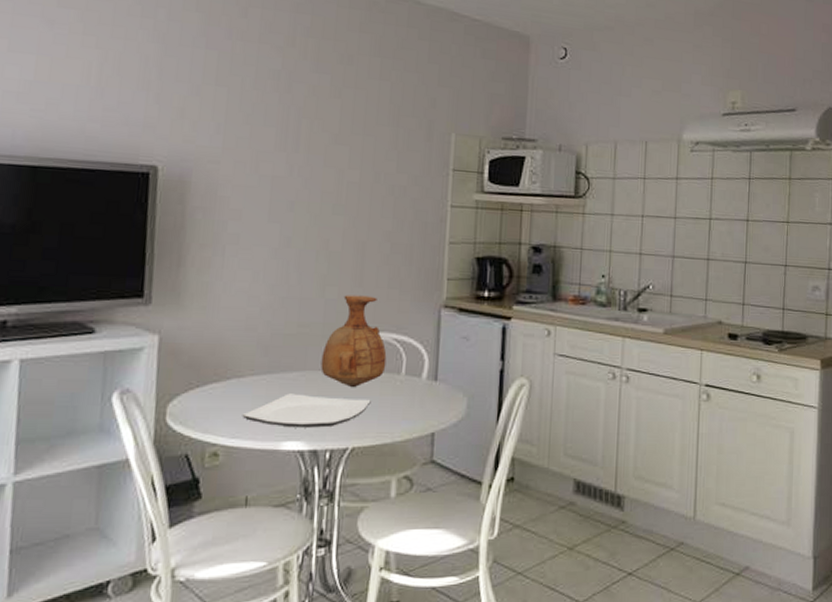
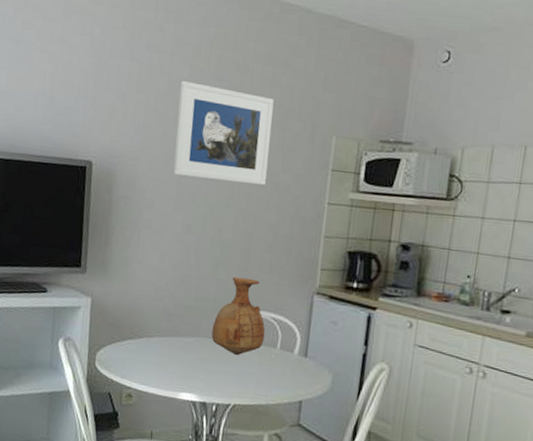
plate: present [241,393,371,428] -> none [150,354,251,386]
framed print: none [265,72,384,189] -> present [173,80,274,186]

